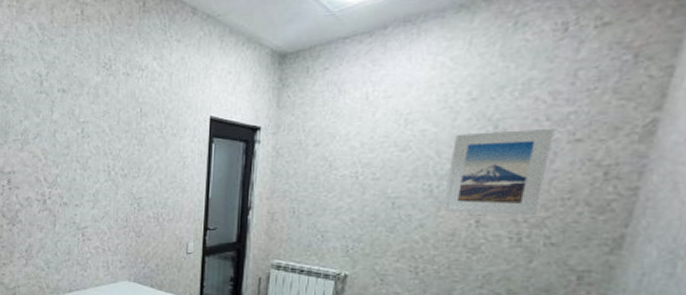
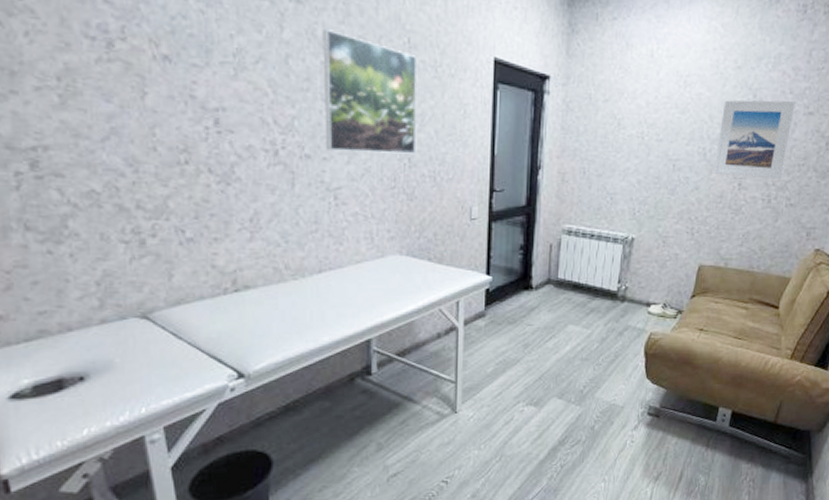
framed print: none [77,109,146,200] -> present [323,29,416,154]

